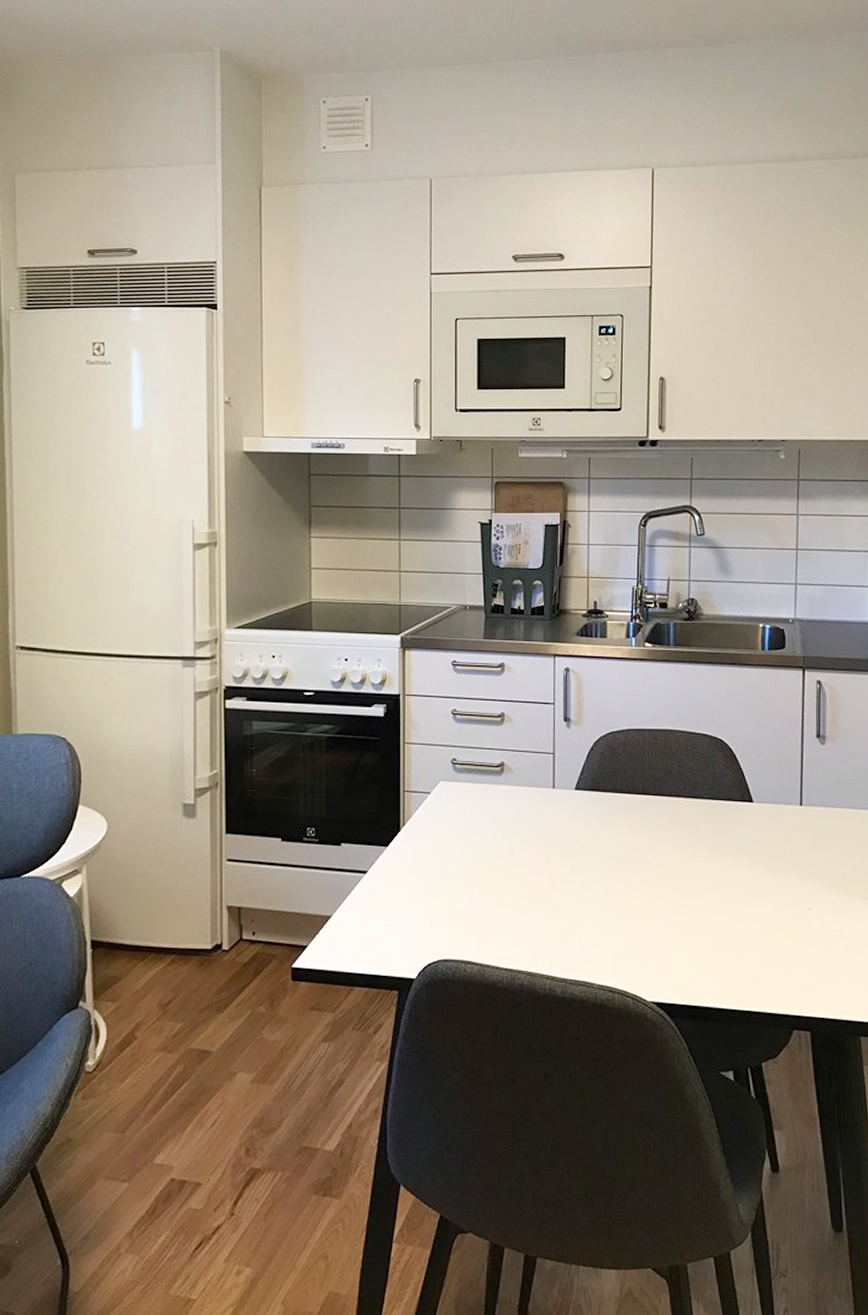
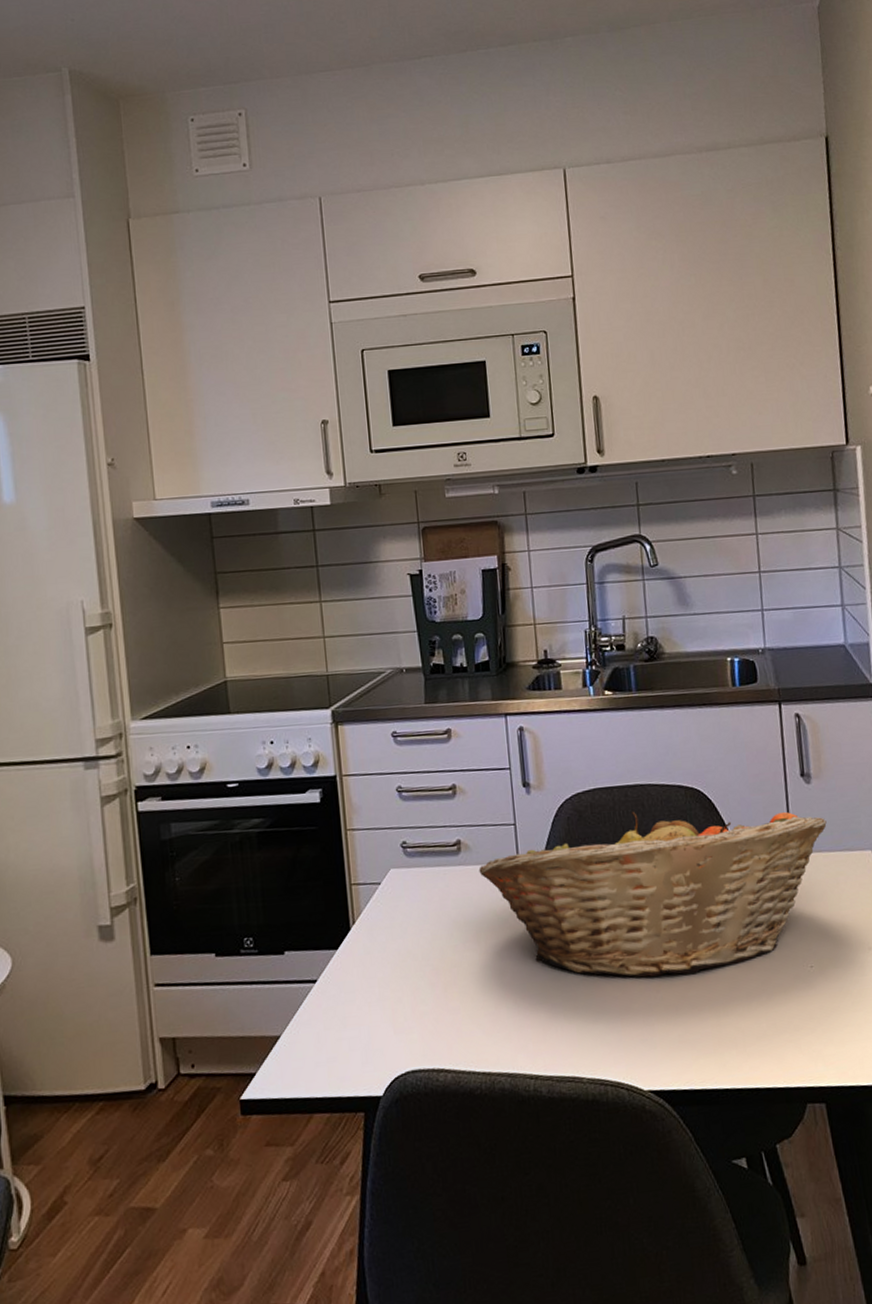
fruit basket: none [518,753,836,904] -> present [479,811,827,978]

